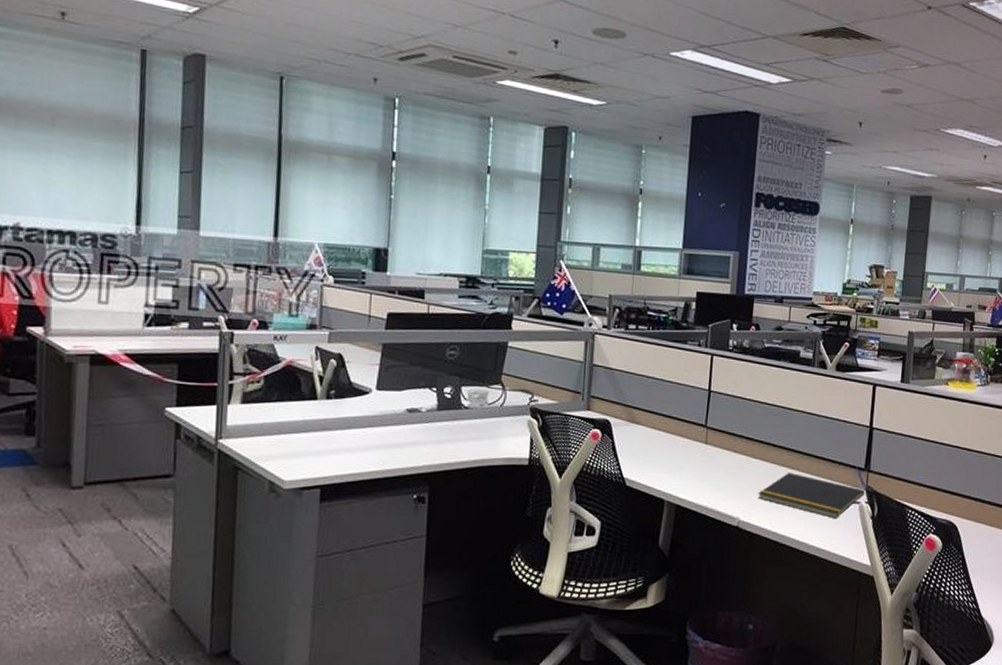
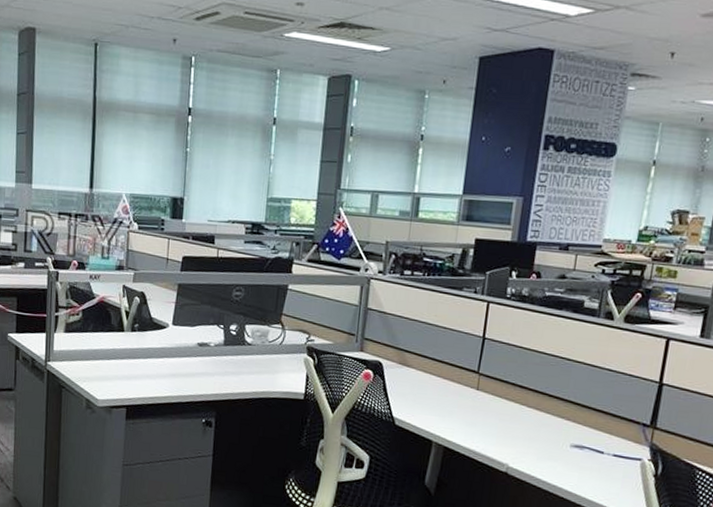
notepad: present [758,472,864,518] -> none [529,423,648,473]

